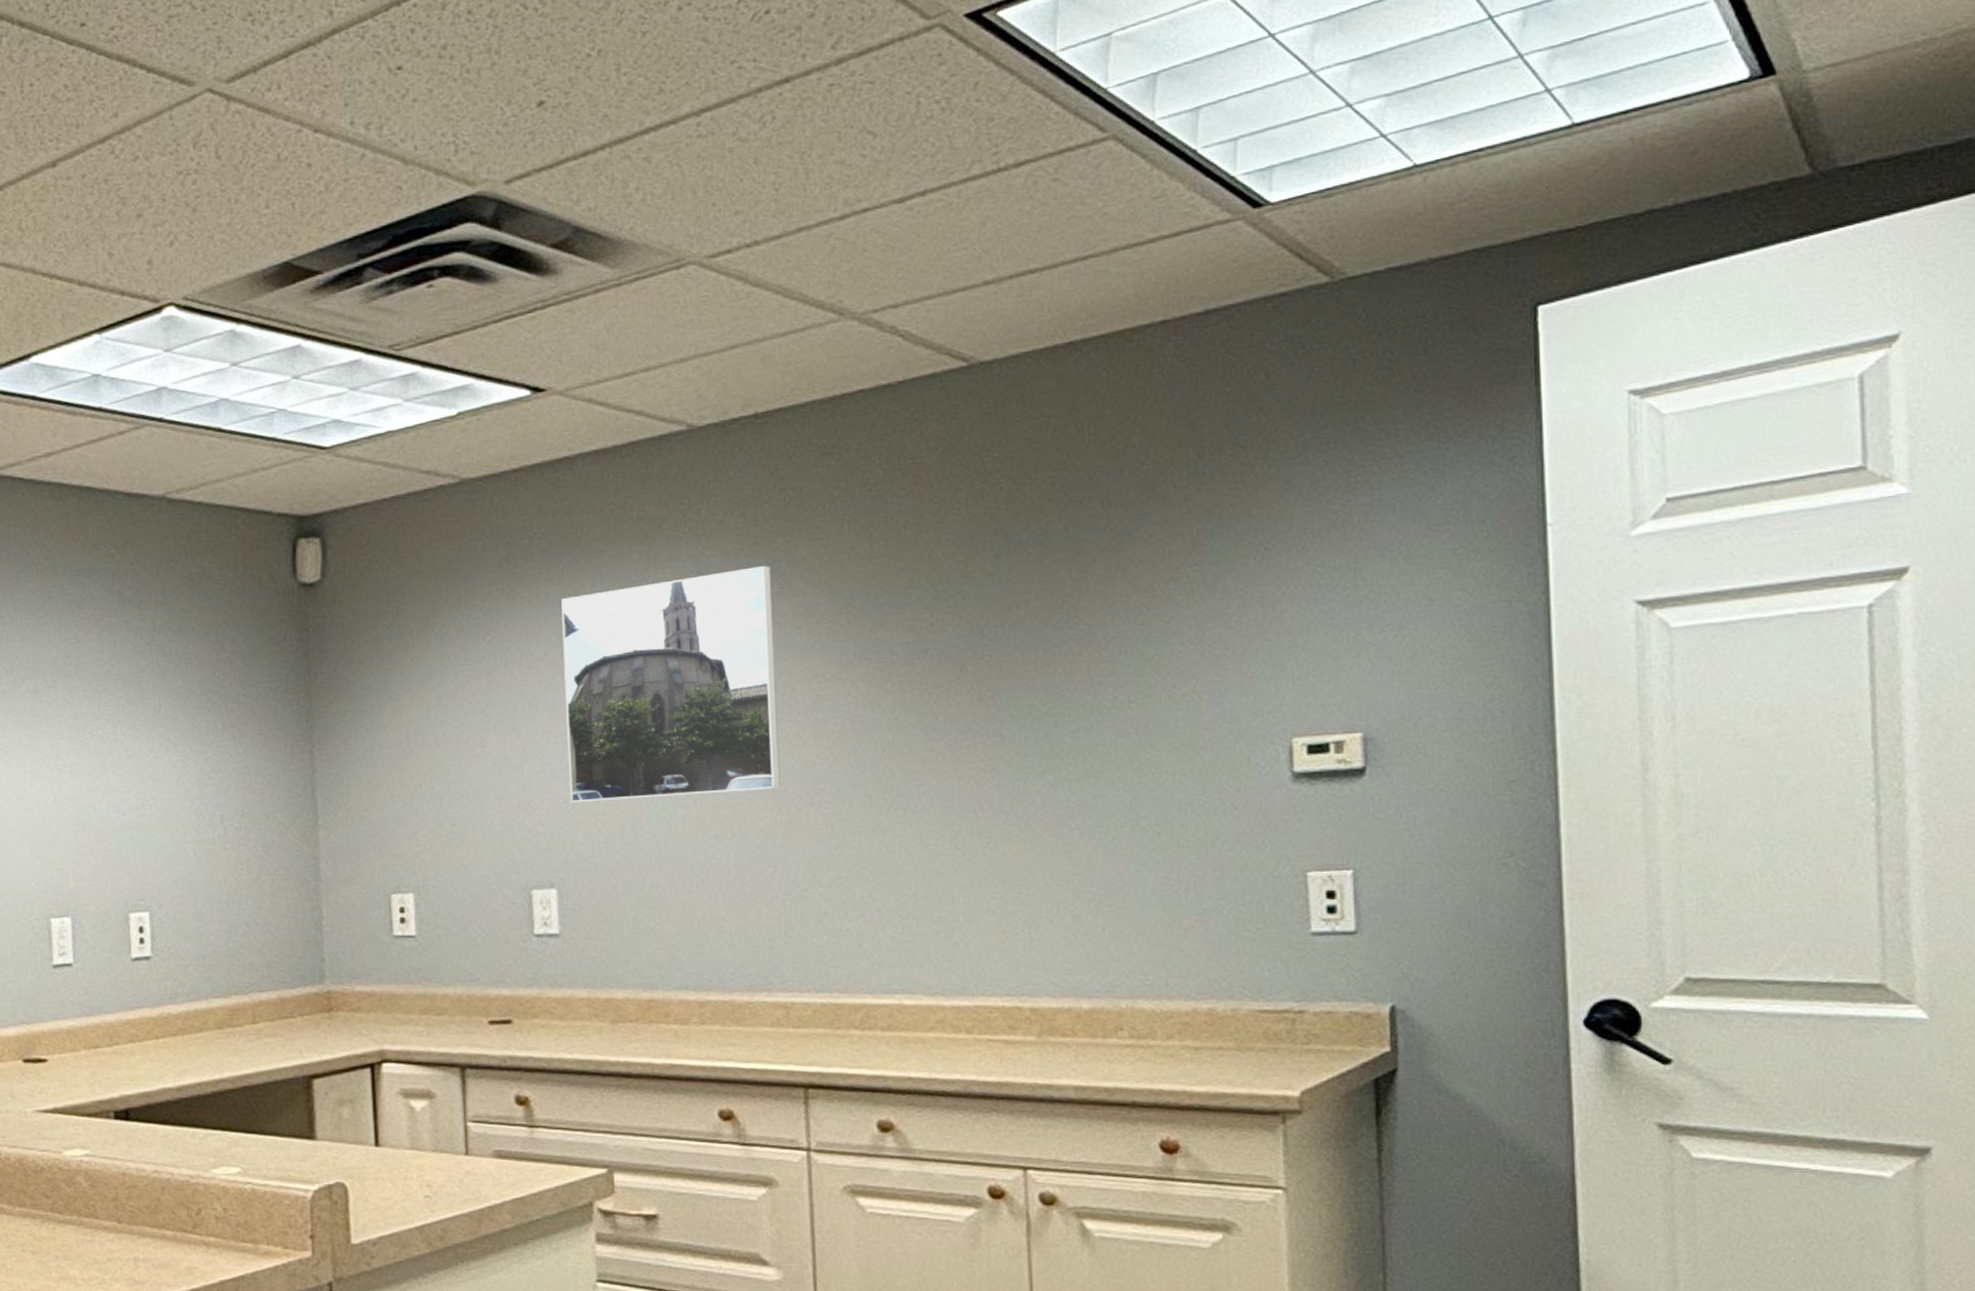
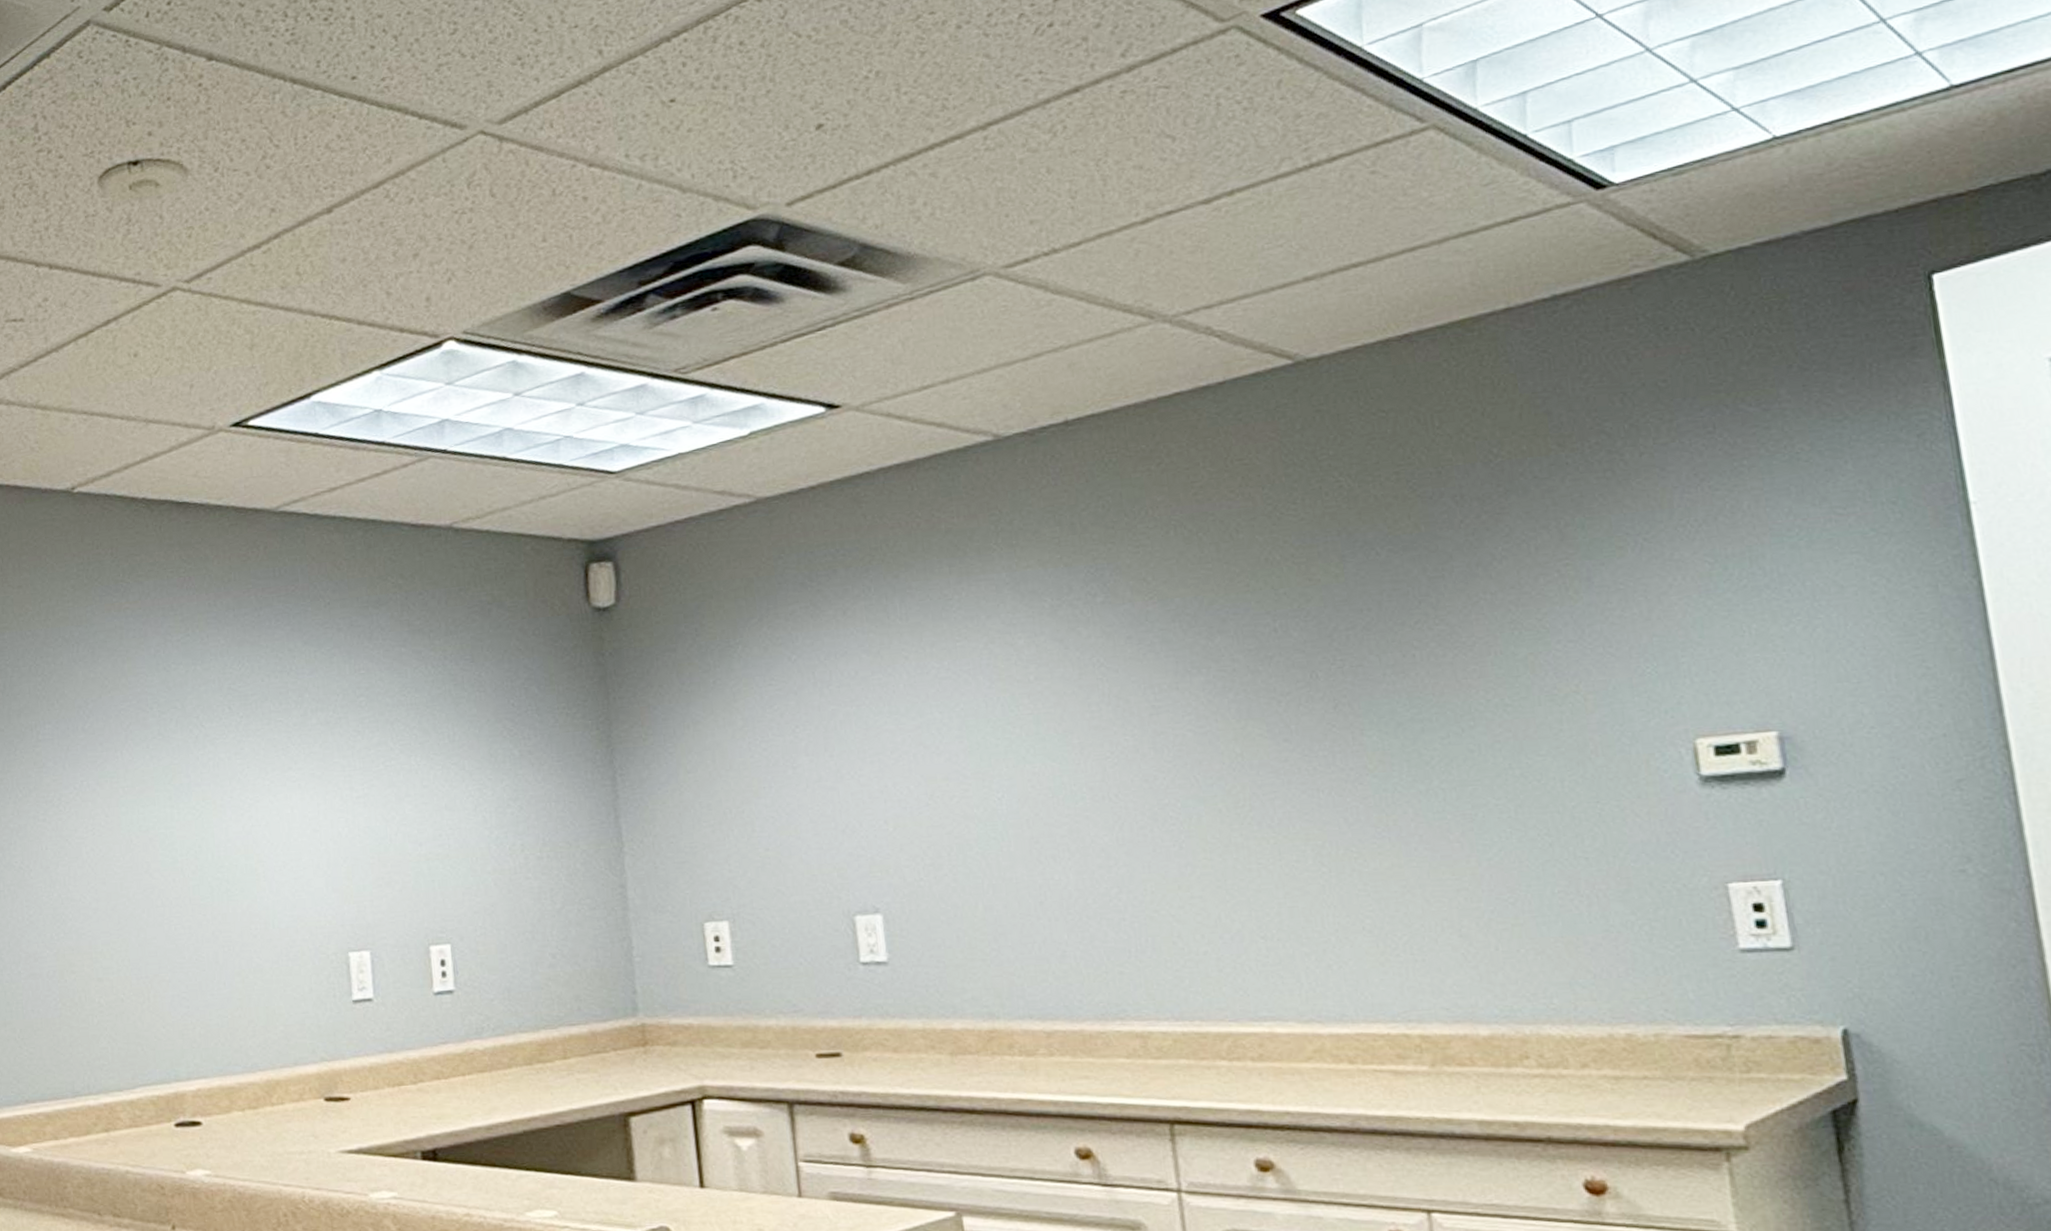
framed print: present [561,565,781,803] -> none [869,574,1120,824]

